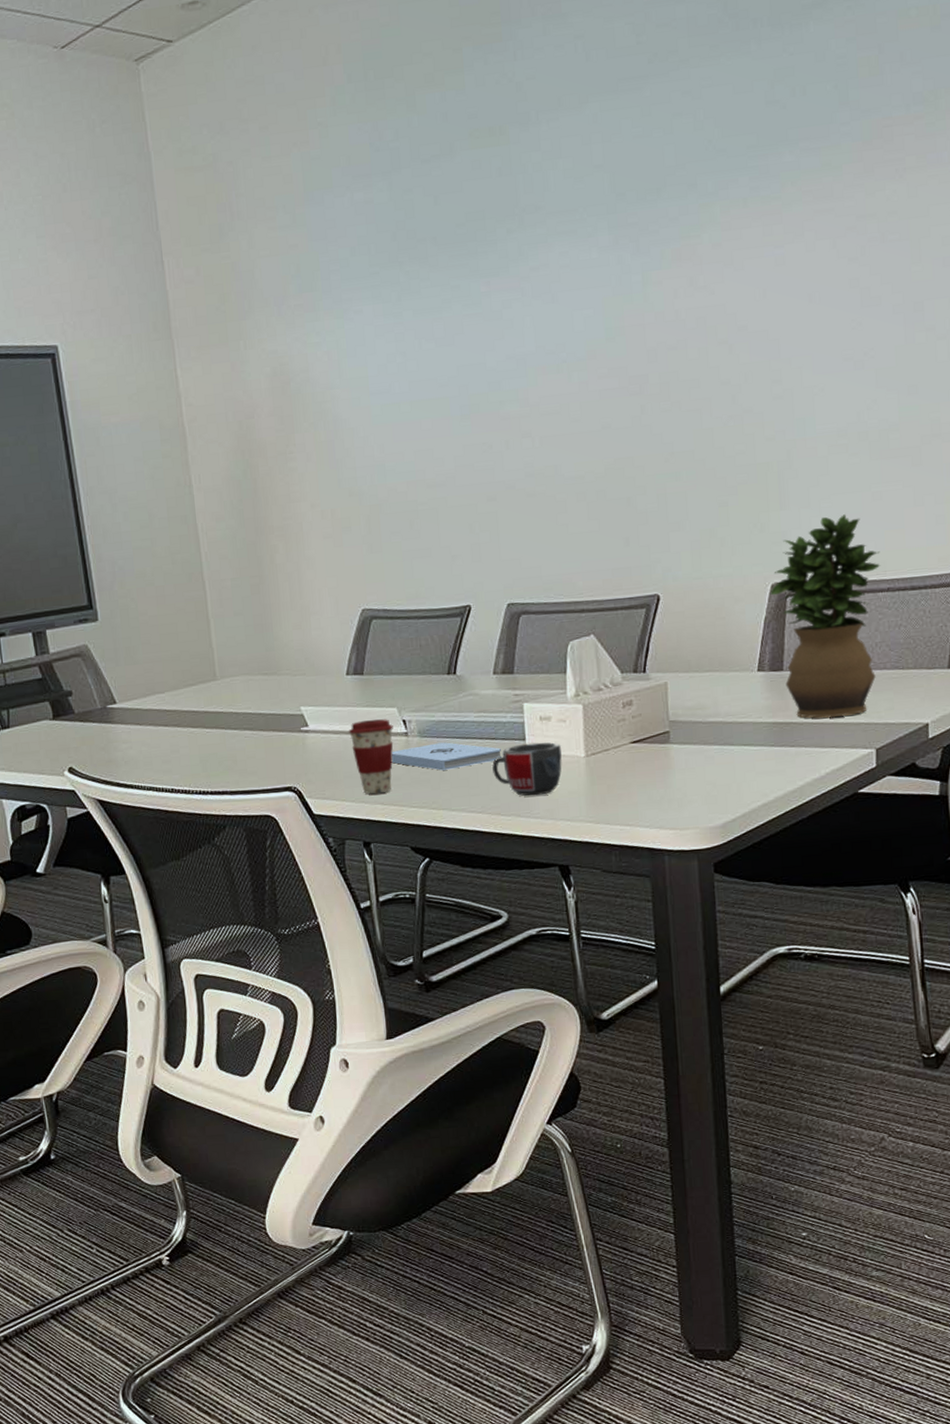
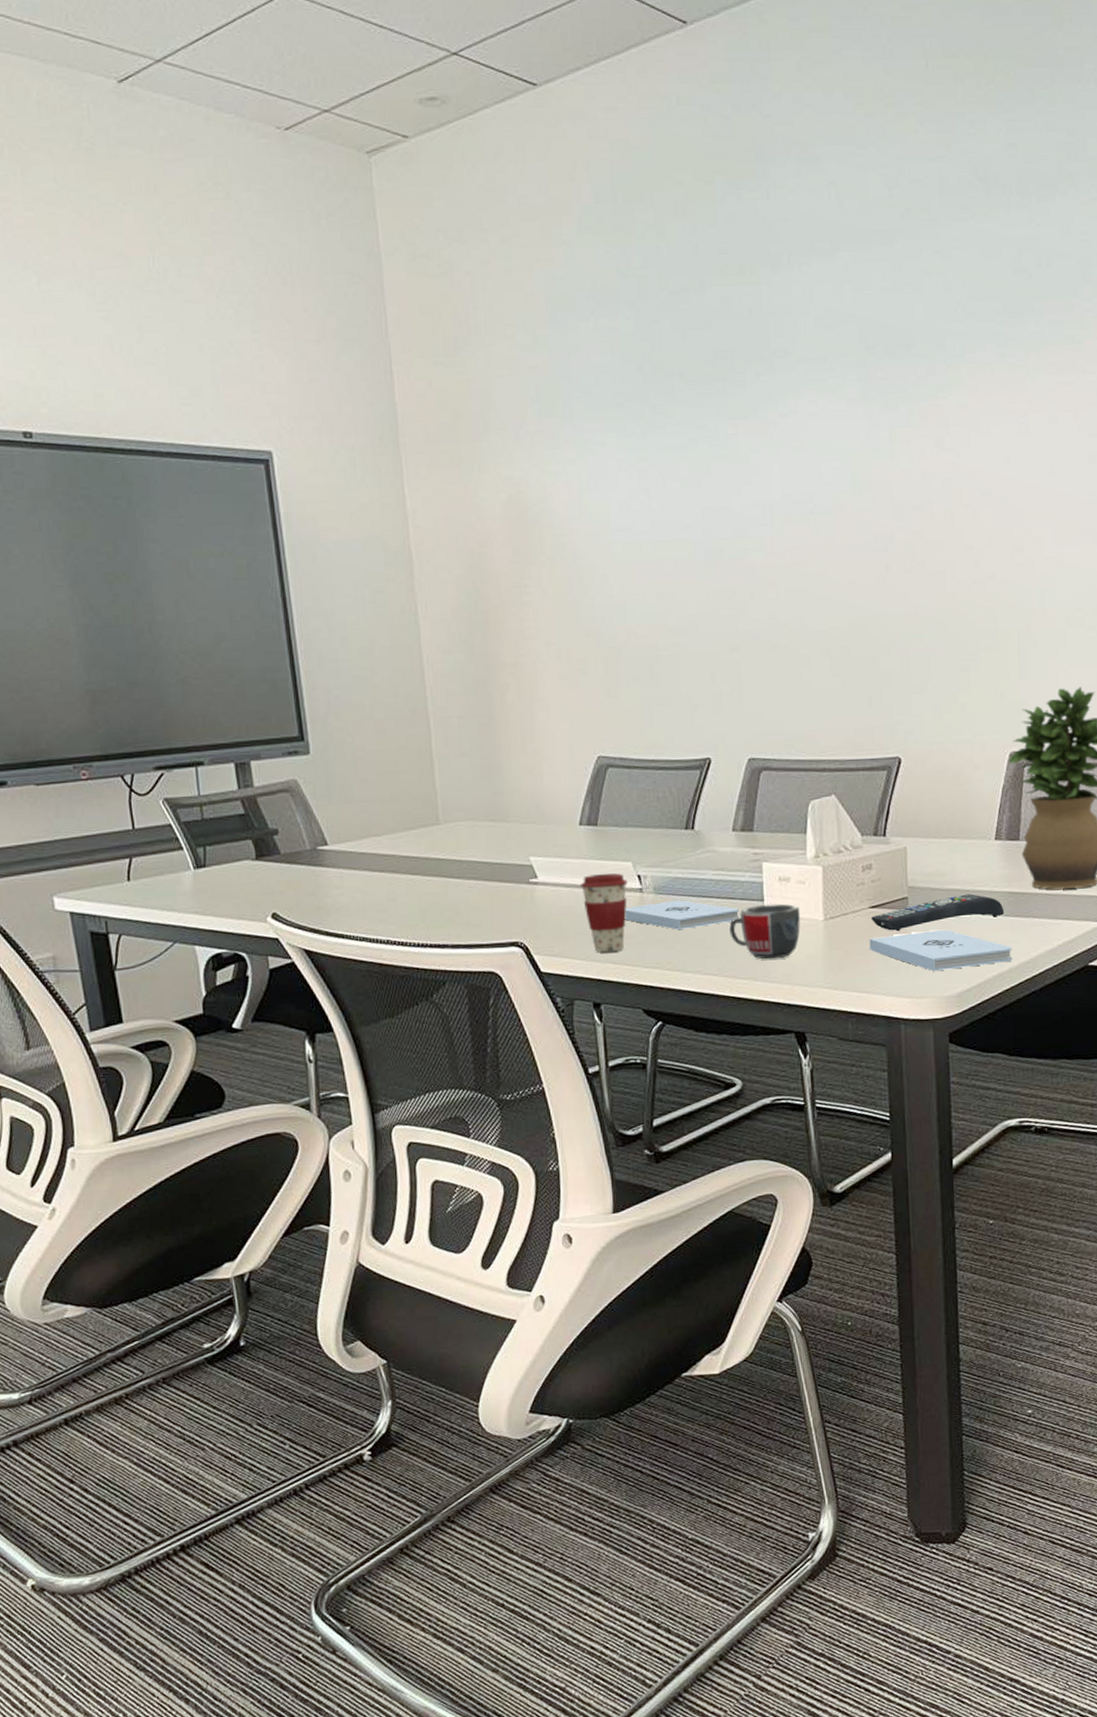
notepad: none [631,762,778,804] -> present [869,930,1013,972]
remote control: none [632,725,769,765] -> present [870,894,1005,932]

